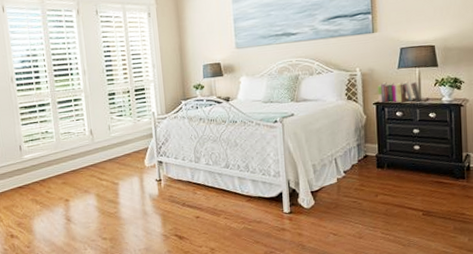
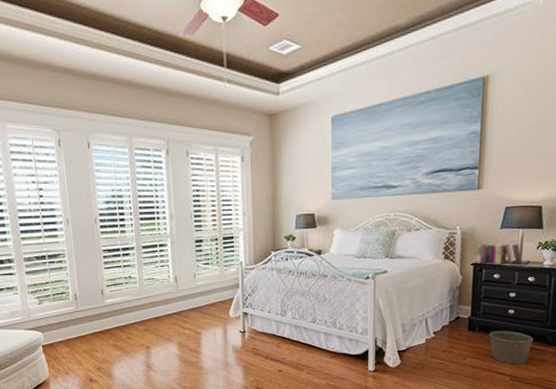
basket: none [398,166,441,199] -> present [489,330,534,364]

